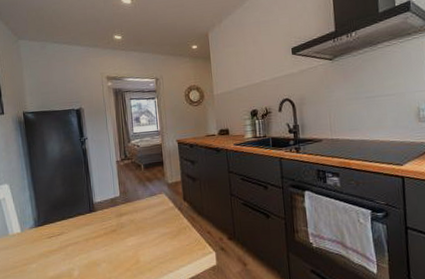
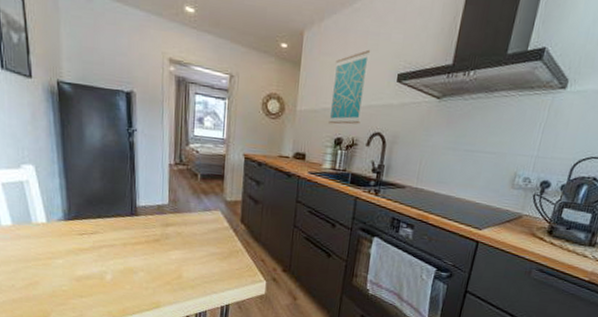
wall art: none [238,35,269,100] -> present [328,49,371,125]

